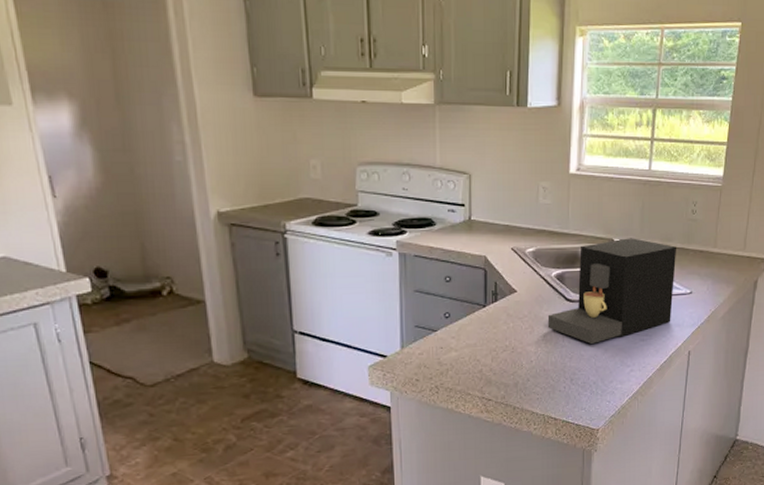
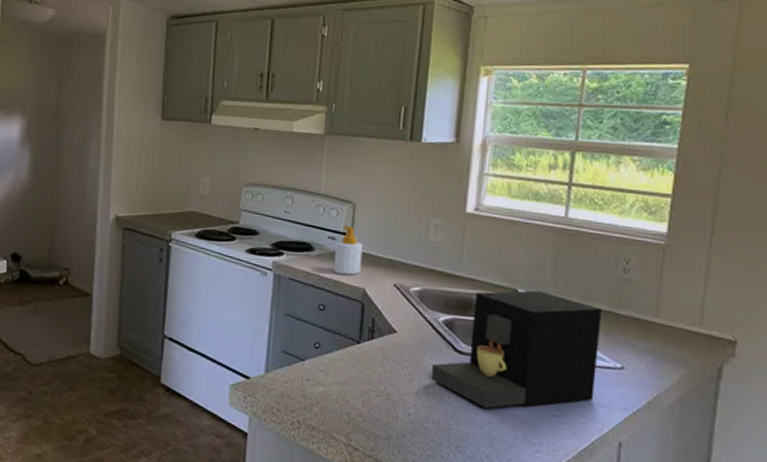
soap bottle: none [455,197,481,245] -> present [333,226,363,275]

